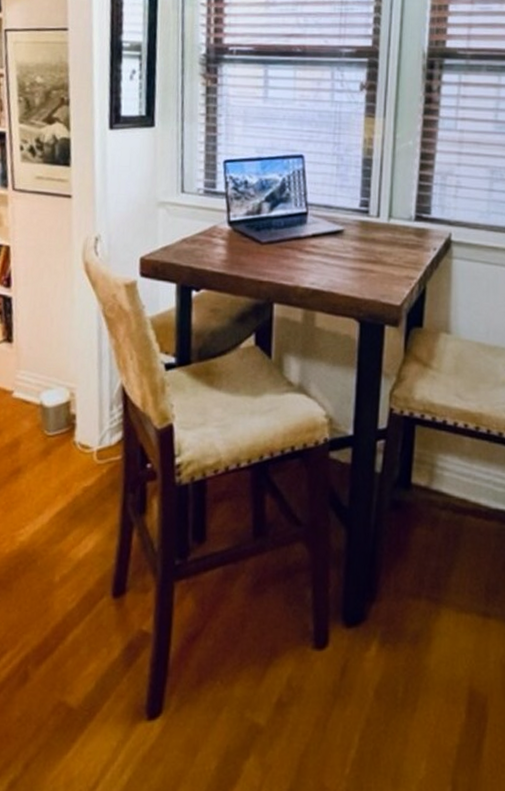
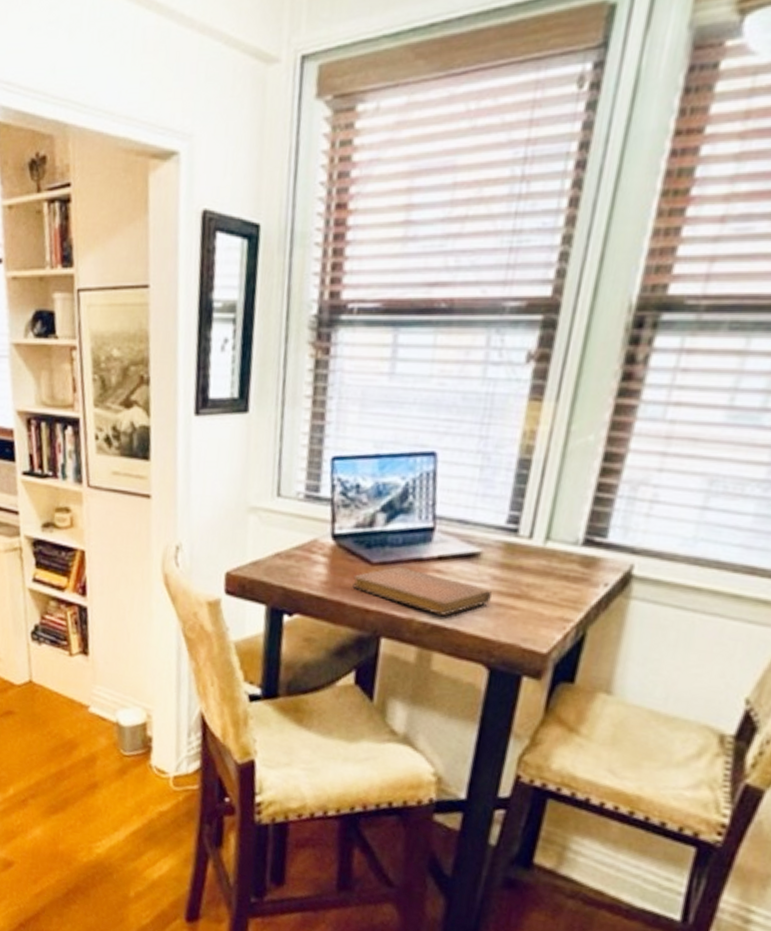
notebook: none [247,245,355,281] -> present [352,567,492,616]

